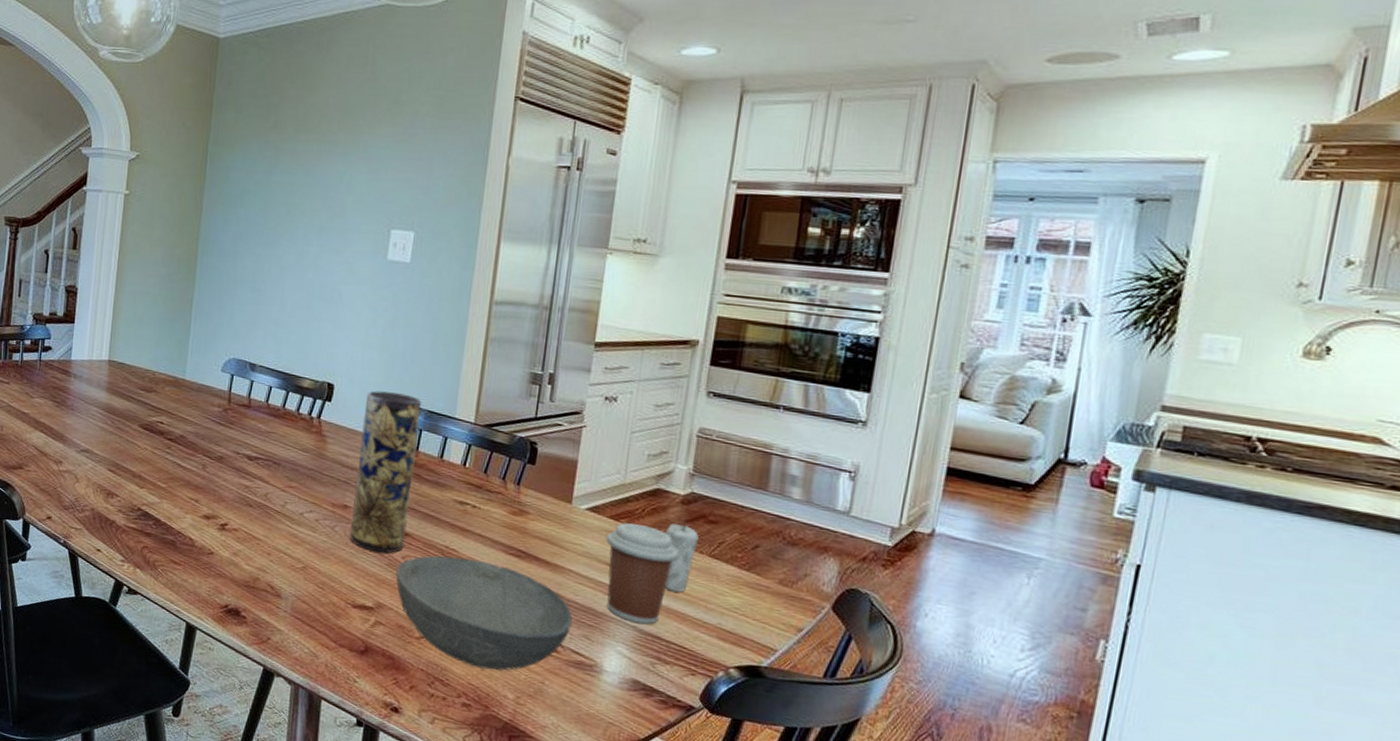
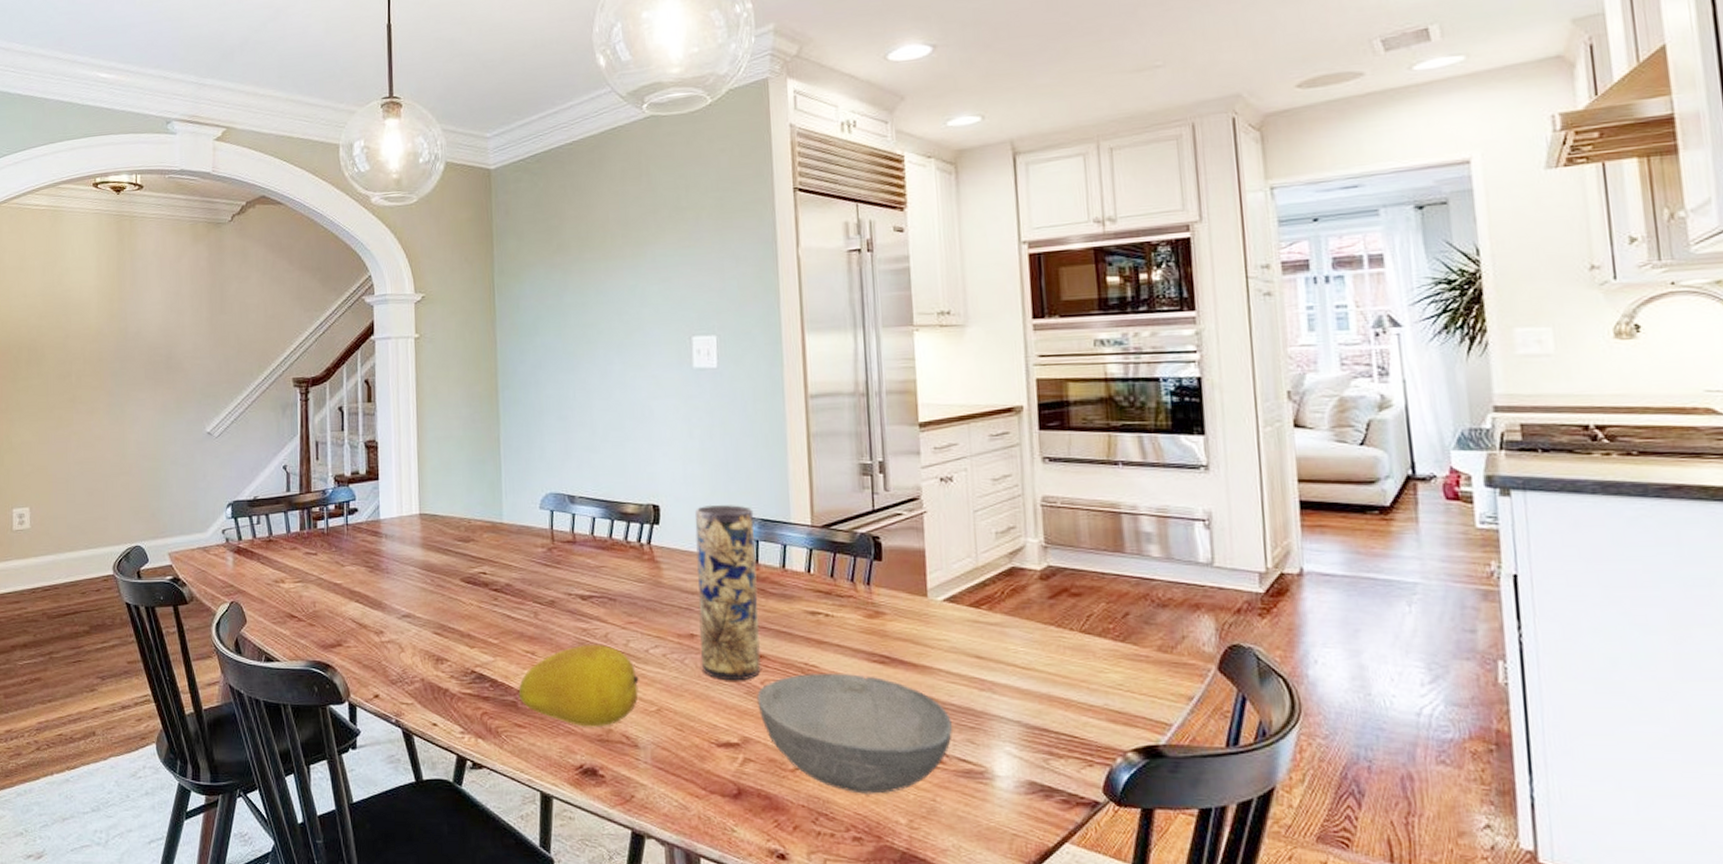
fruit: none [178,500,291,575] -> present [518,645,639,727]
coffee cup: present [605,523,679,624] -> none [969,608,1049,718]
candle: present [664,517,699,593] -> none [1030,593,1066,676]

